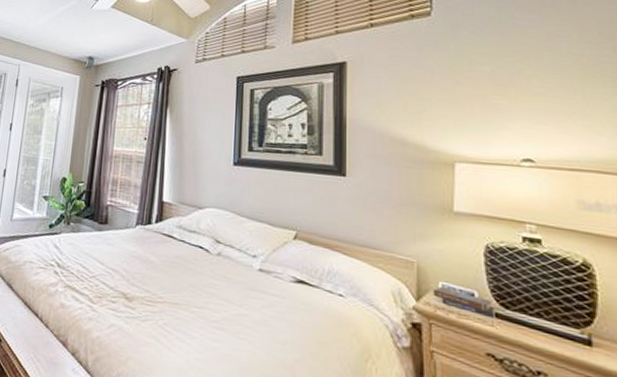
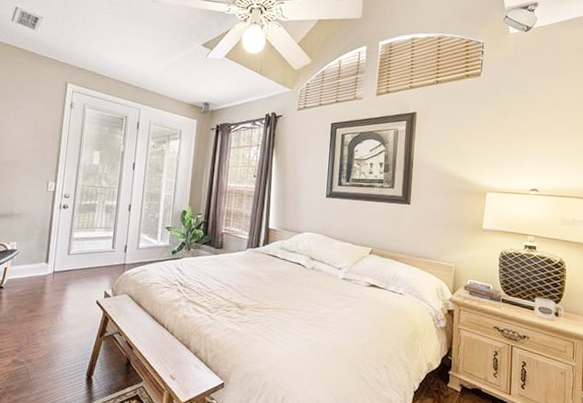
mug: none [548,314,602,351] -> present [534,297,564,320]

